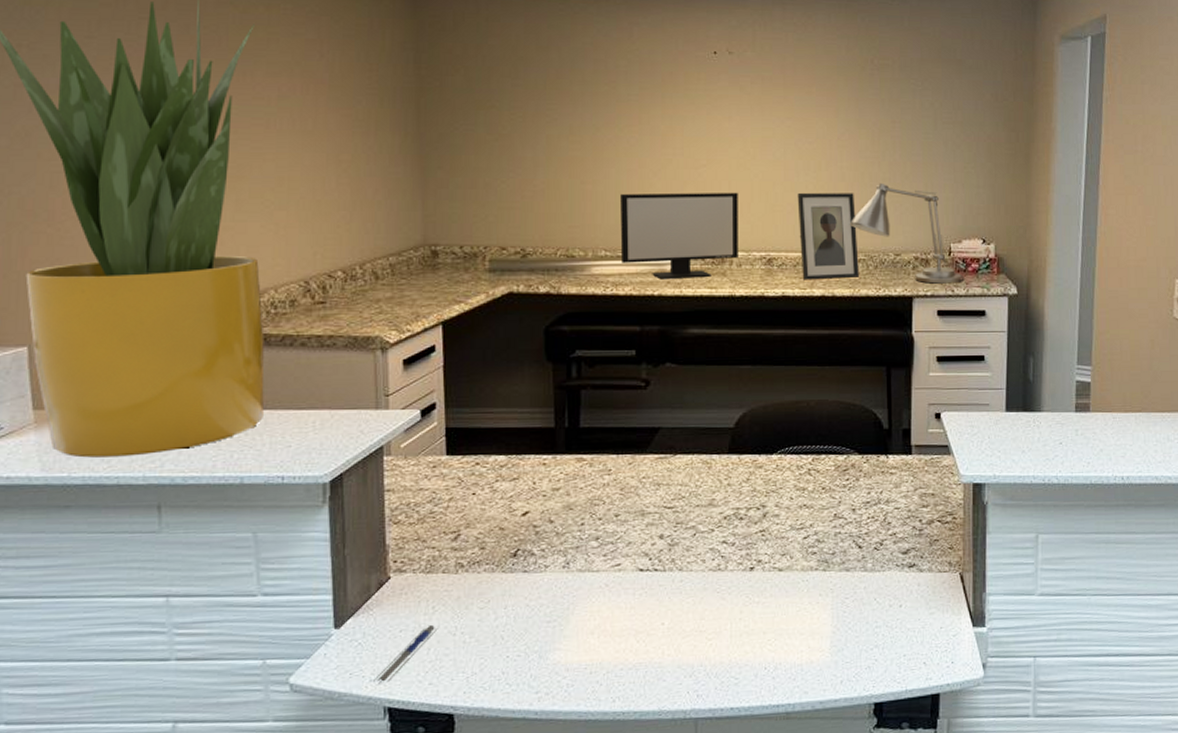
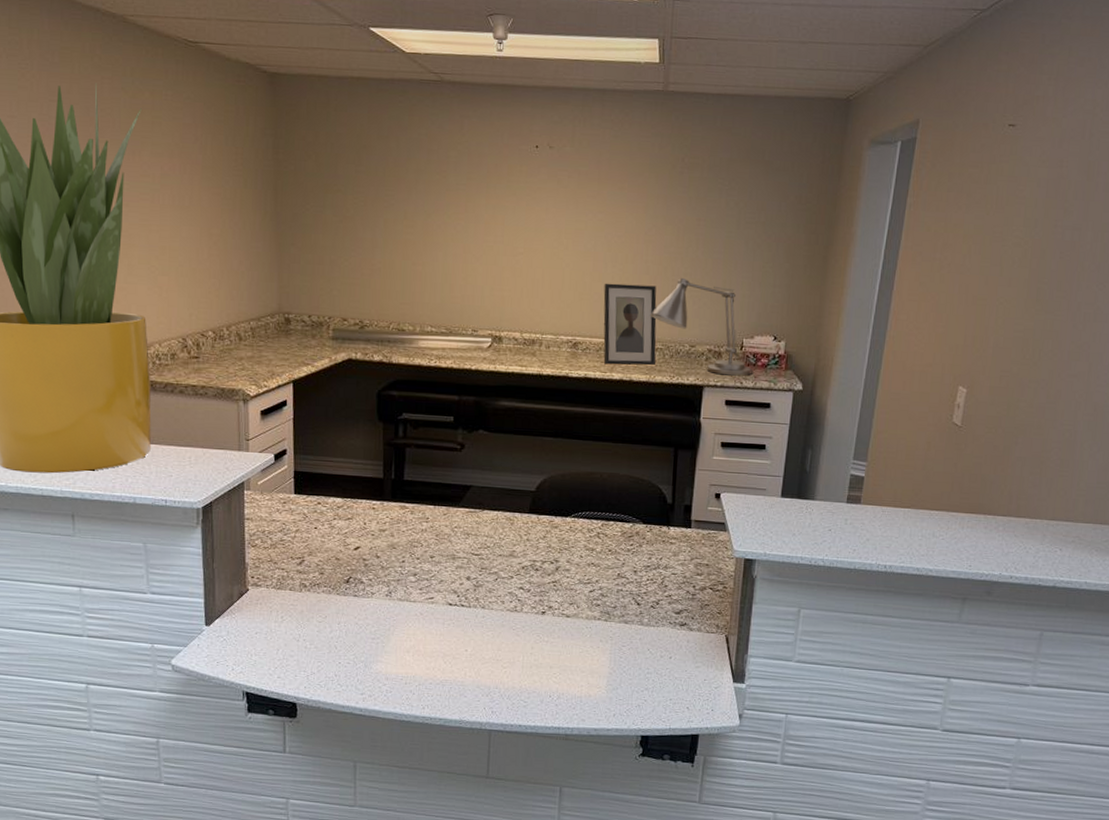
pen: present [373,624,438,684] -> none [235,630,286,673]
computer monitor: present [619,192,738,280] -> none [444,276,551,356]

